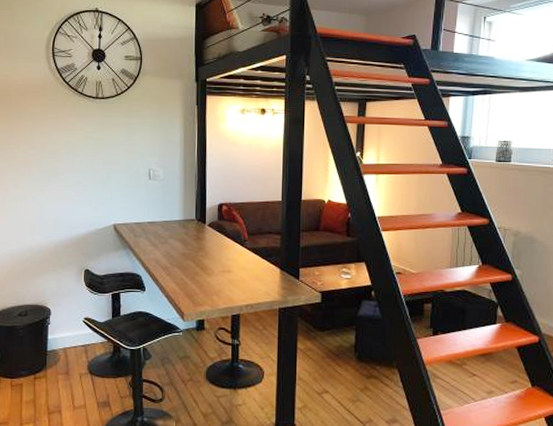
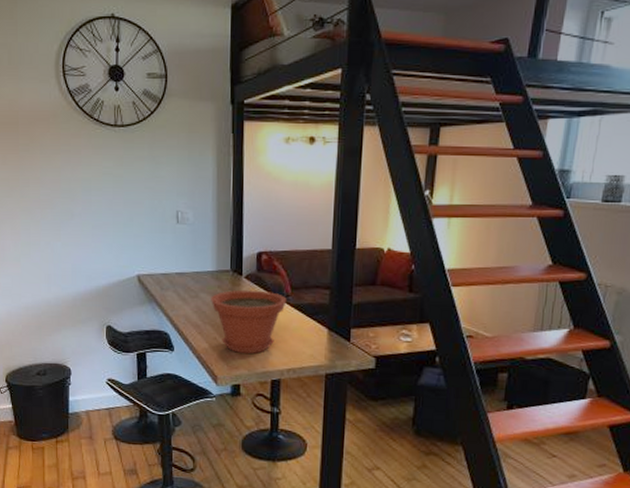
plant pot: none [178,236,244,293] -> present [211,289,287,355]

